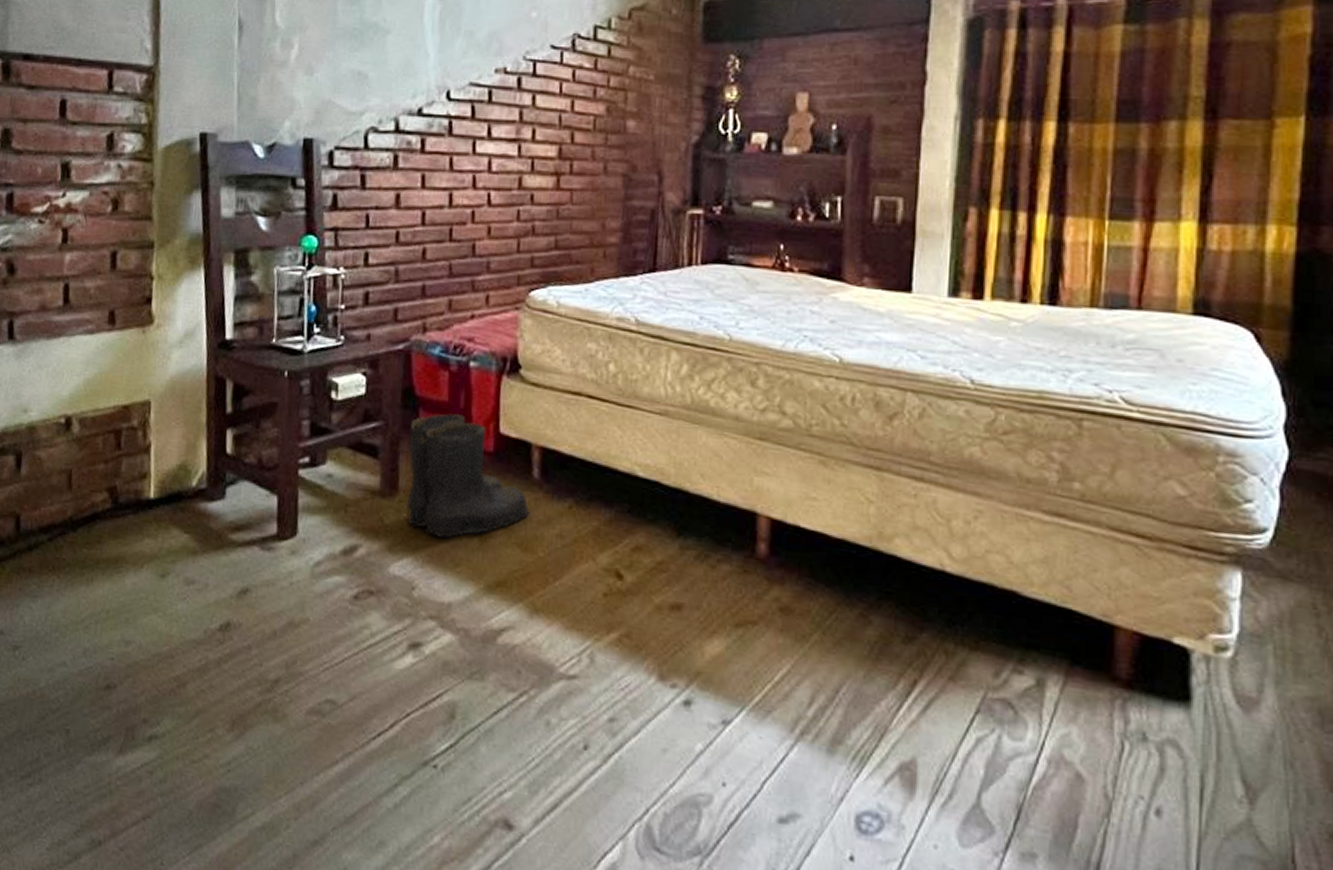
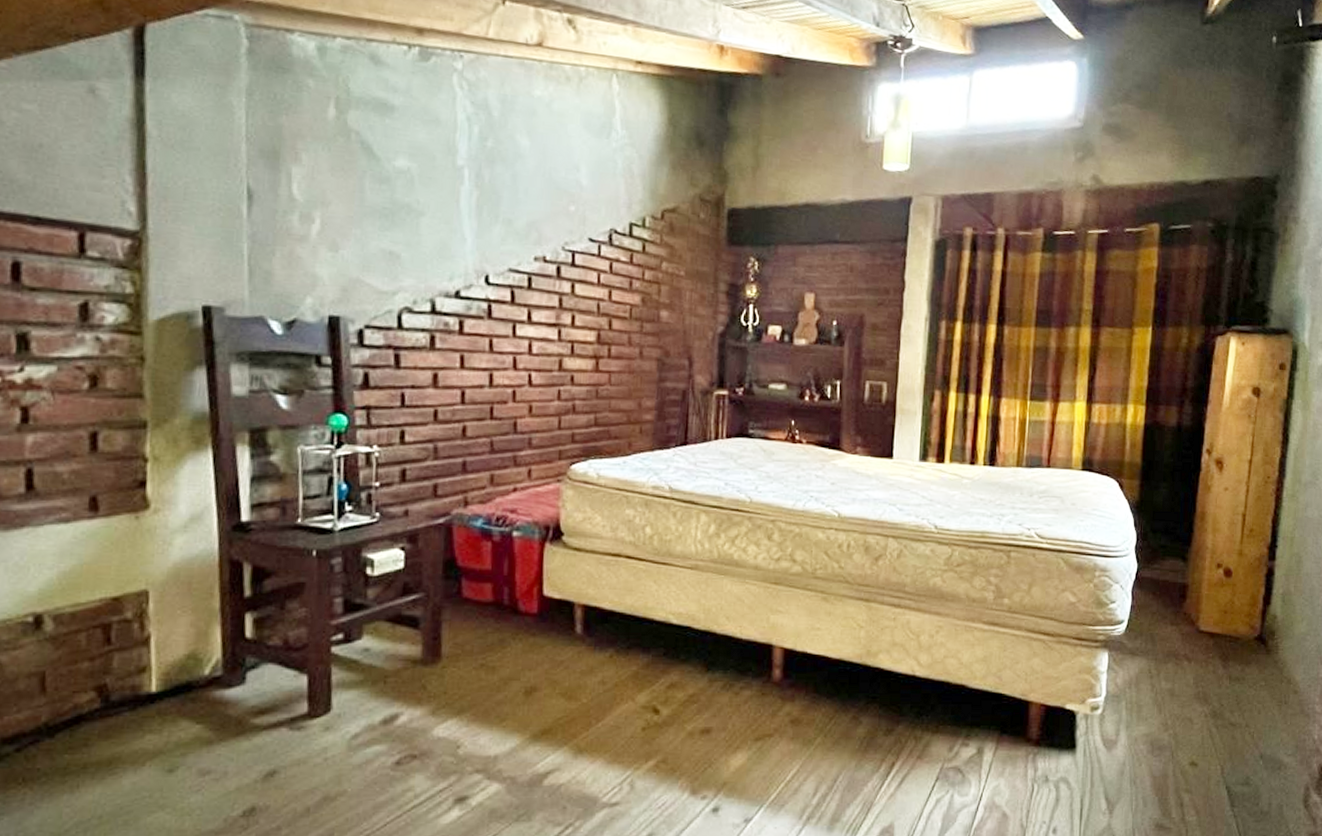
boots: present [406,413,531,539] -> none [450,581,574,697]

